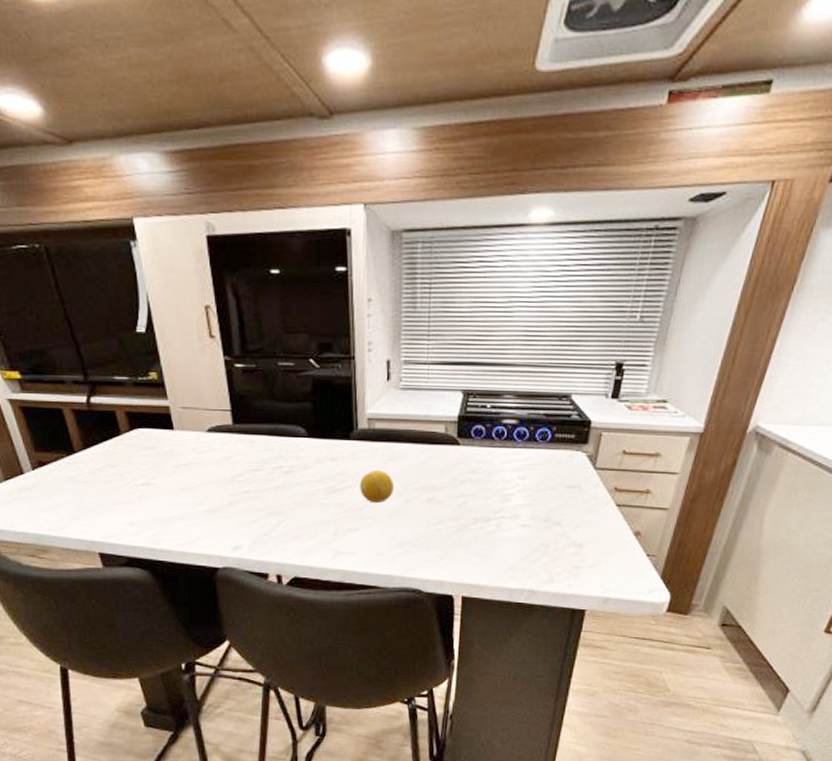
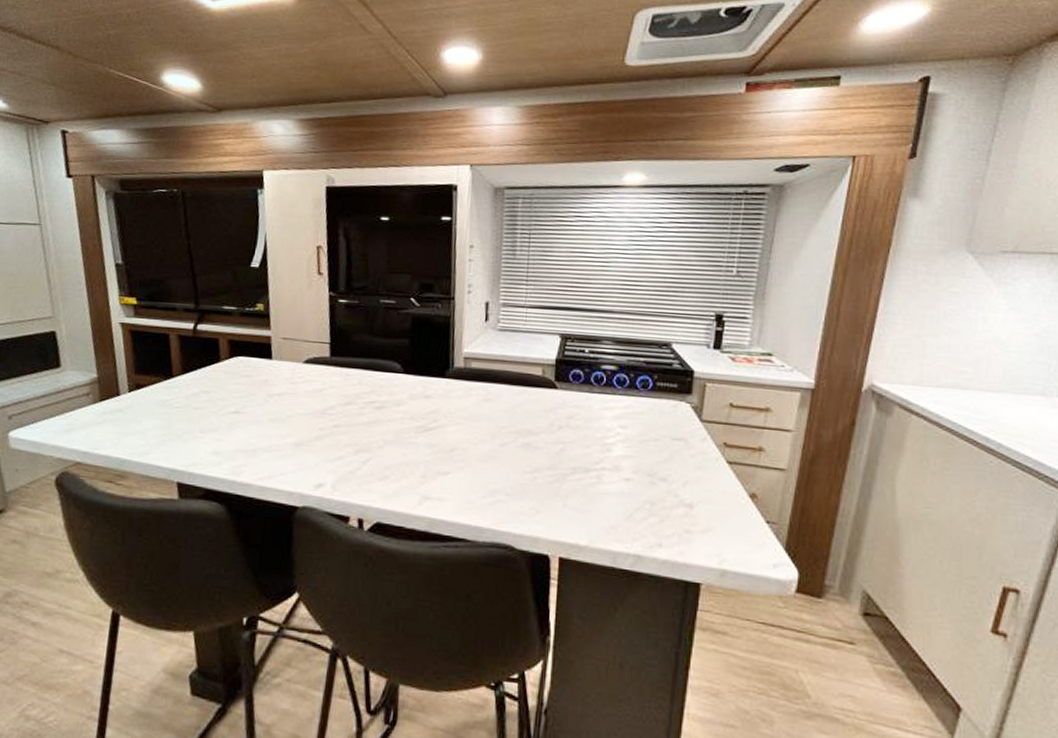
fruit: present [360,471,395,504] -> none [452,411,489,446]

